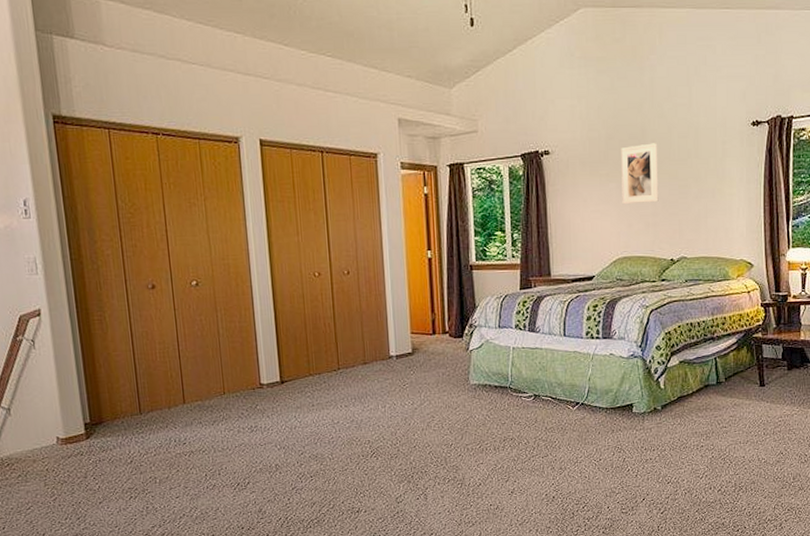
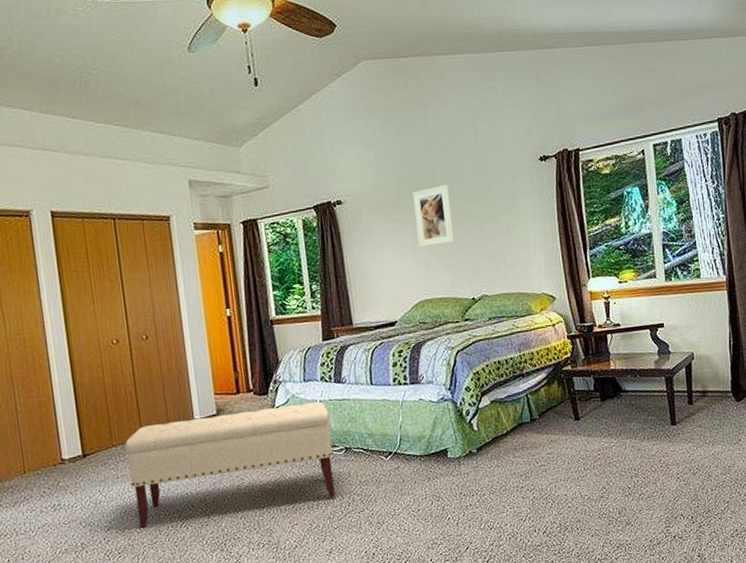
bench: none [322,348,523,455] -> present [125,401,335,528]

